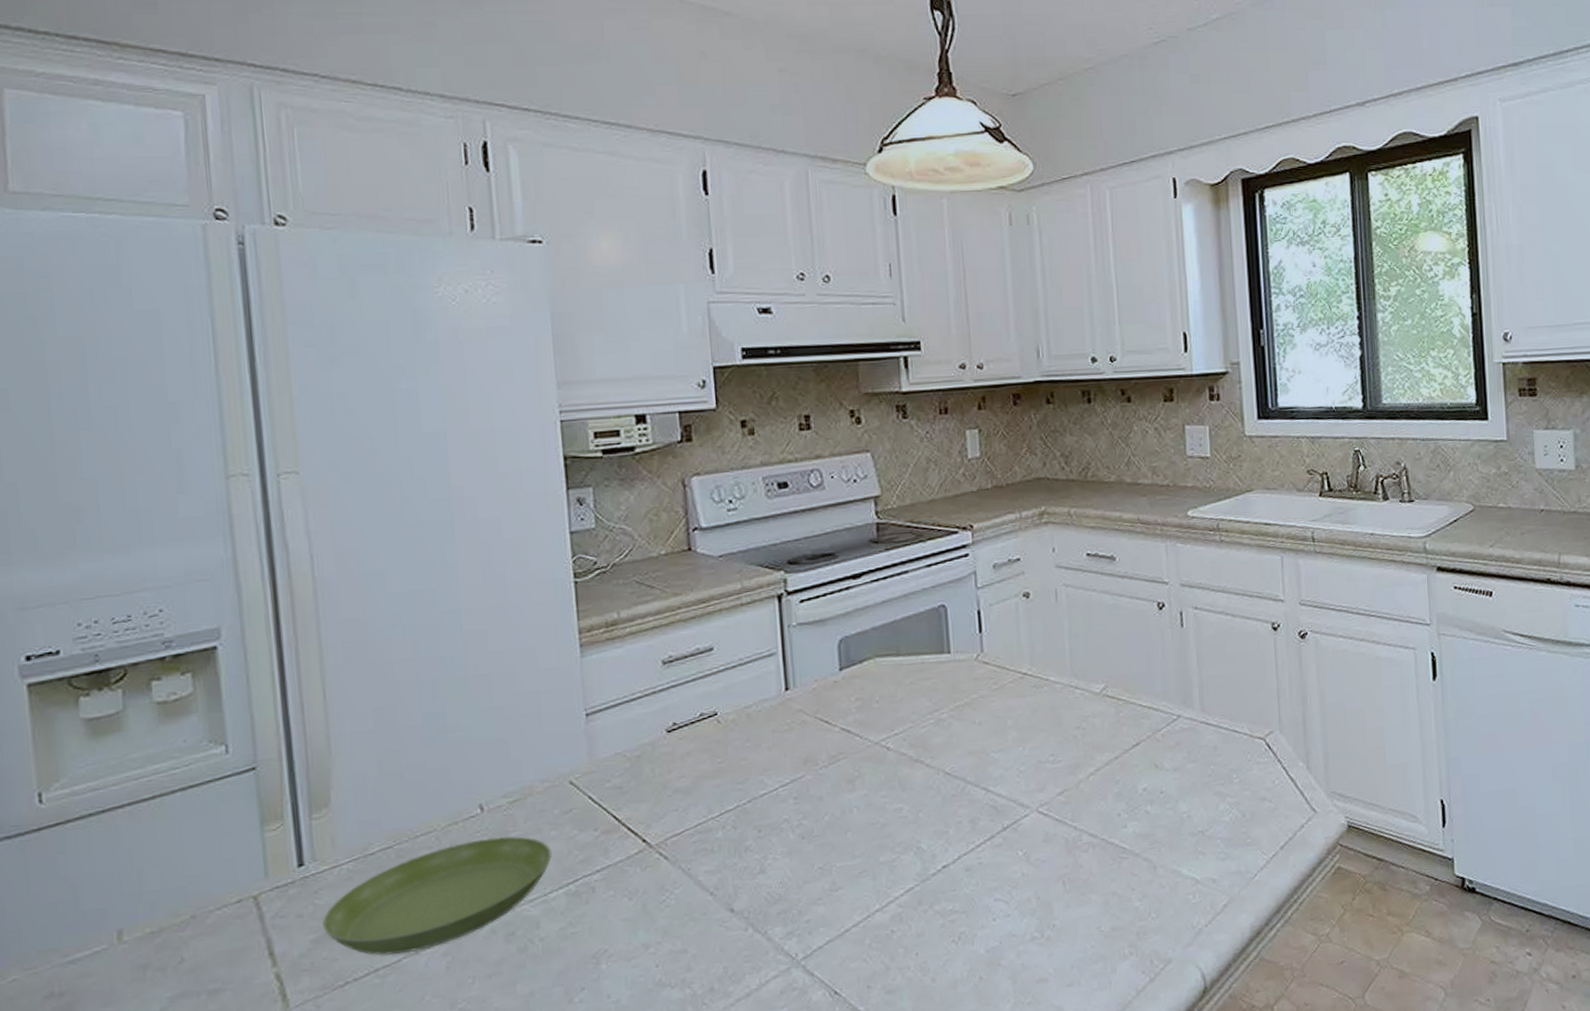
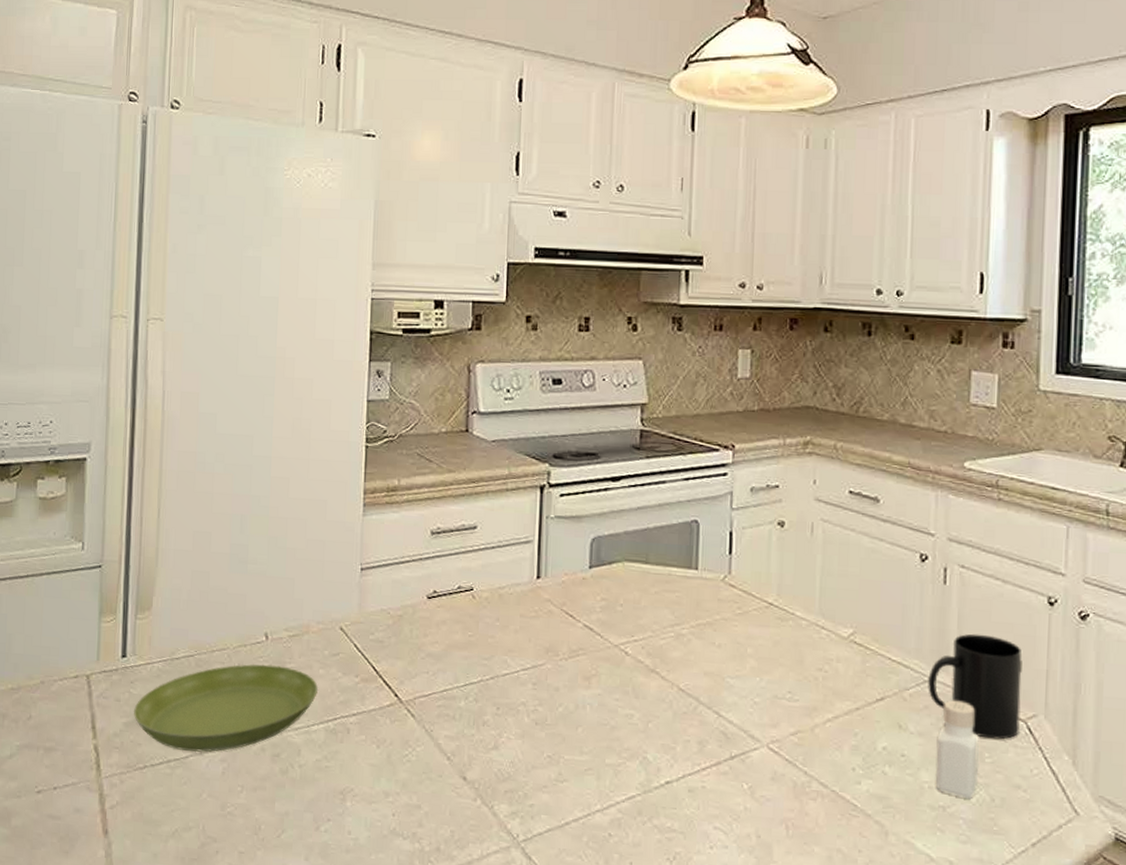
mug: none [1176,667,1260,761] -> present [928,633,1023,740]
pepper shaker: none [1190,731,1230,820] -> present [935,700,979,800]

